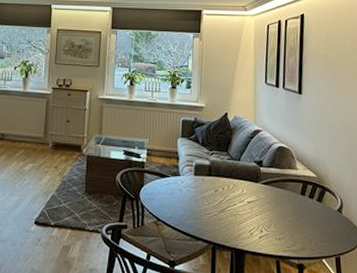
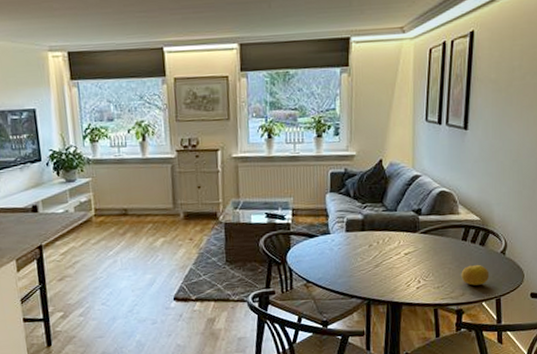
fruit: none [301,220,328,241] -> present [461,264,490,286]

